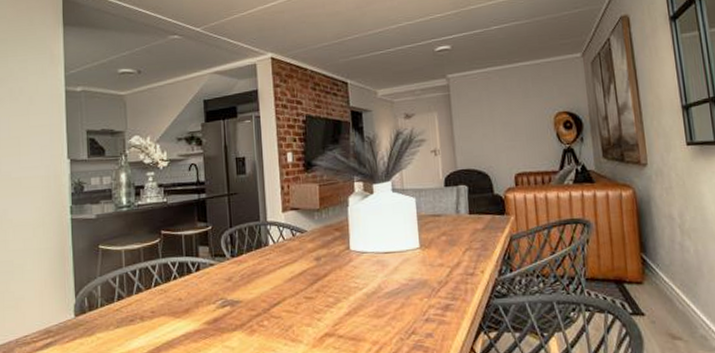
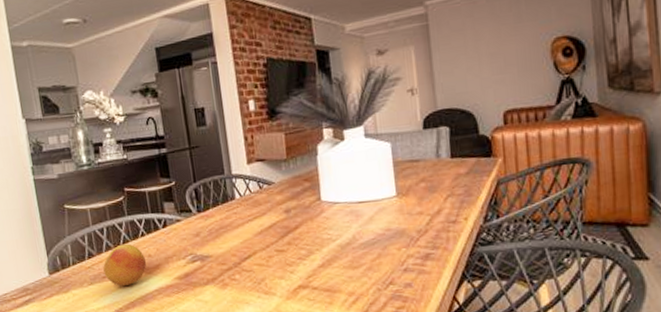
fruit: none [132,286,177,330] -> present [103,243,147,286]

